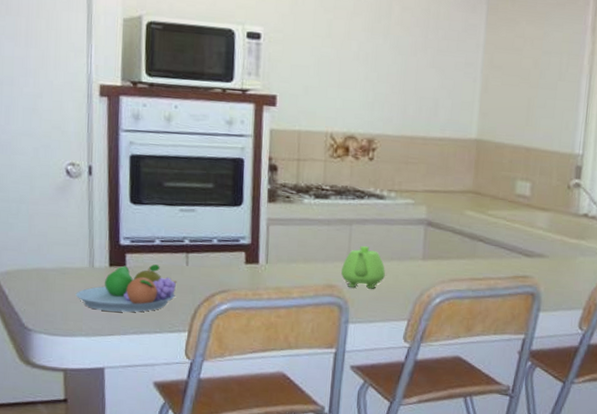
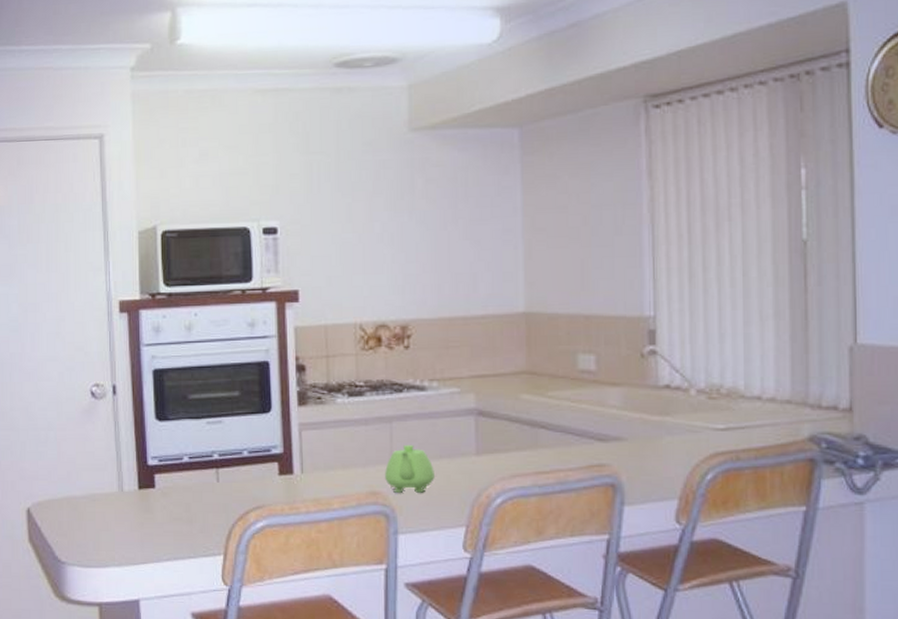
fruit bowl: present [75,264,177,313] -> none [106,484,209,538]

